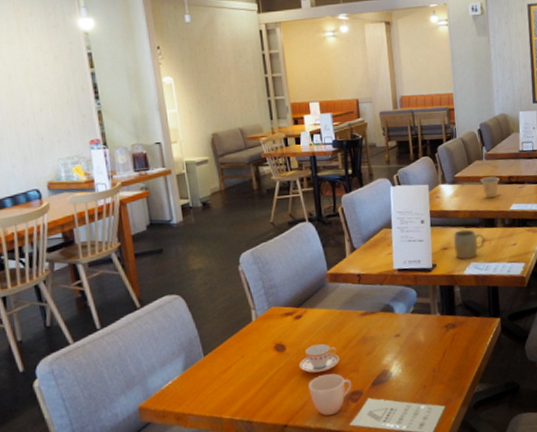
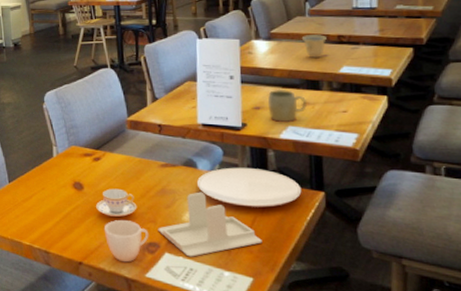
napkin holder: none [360,334,452,398] -> present [158,192,262,257]
plate: none [395,305,483,342] -> present [197,167,302,207]

